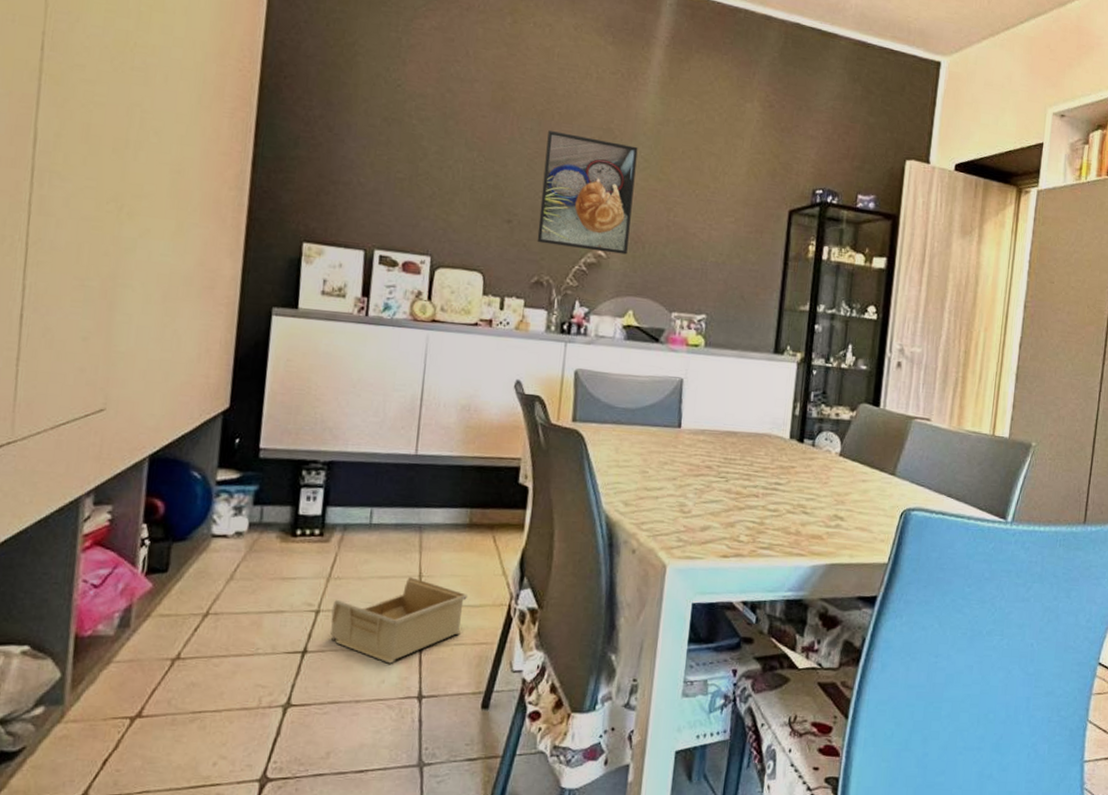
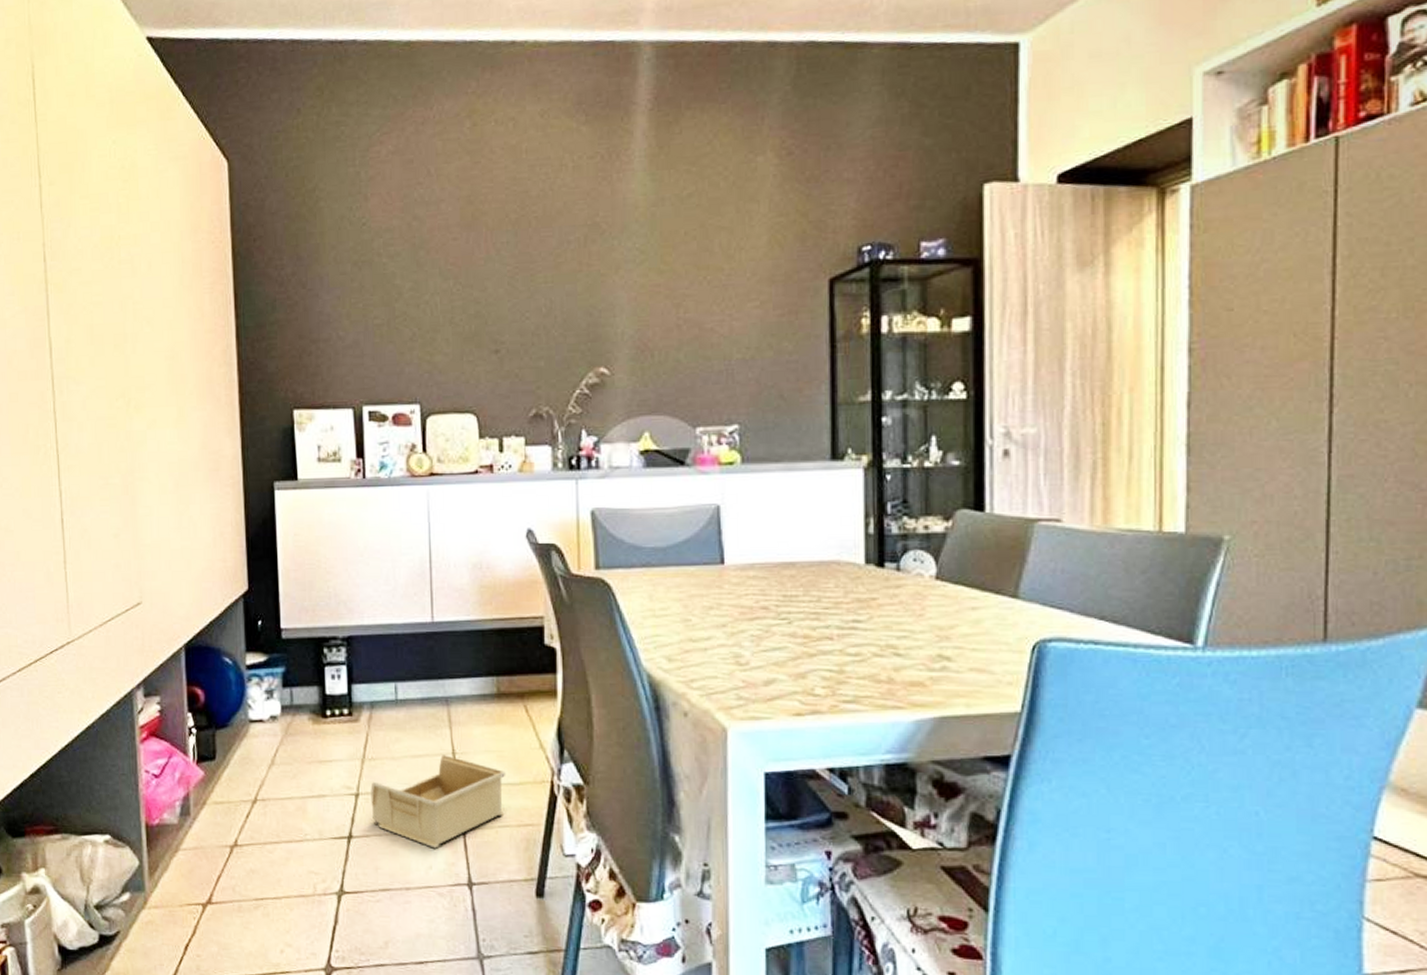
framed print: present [537,129,638,255] -> none [526,238,634,370]

